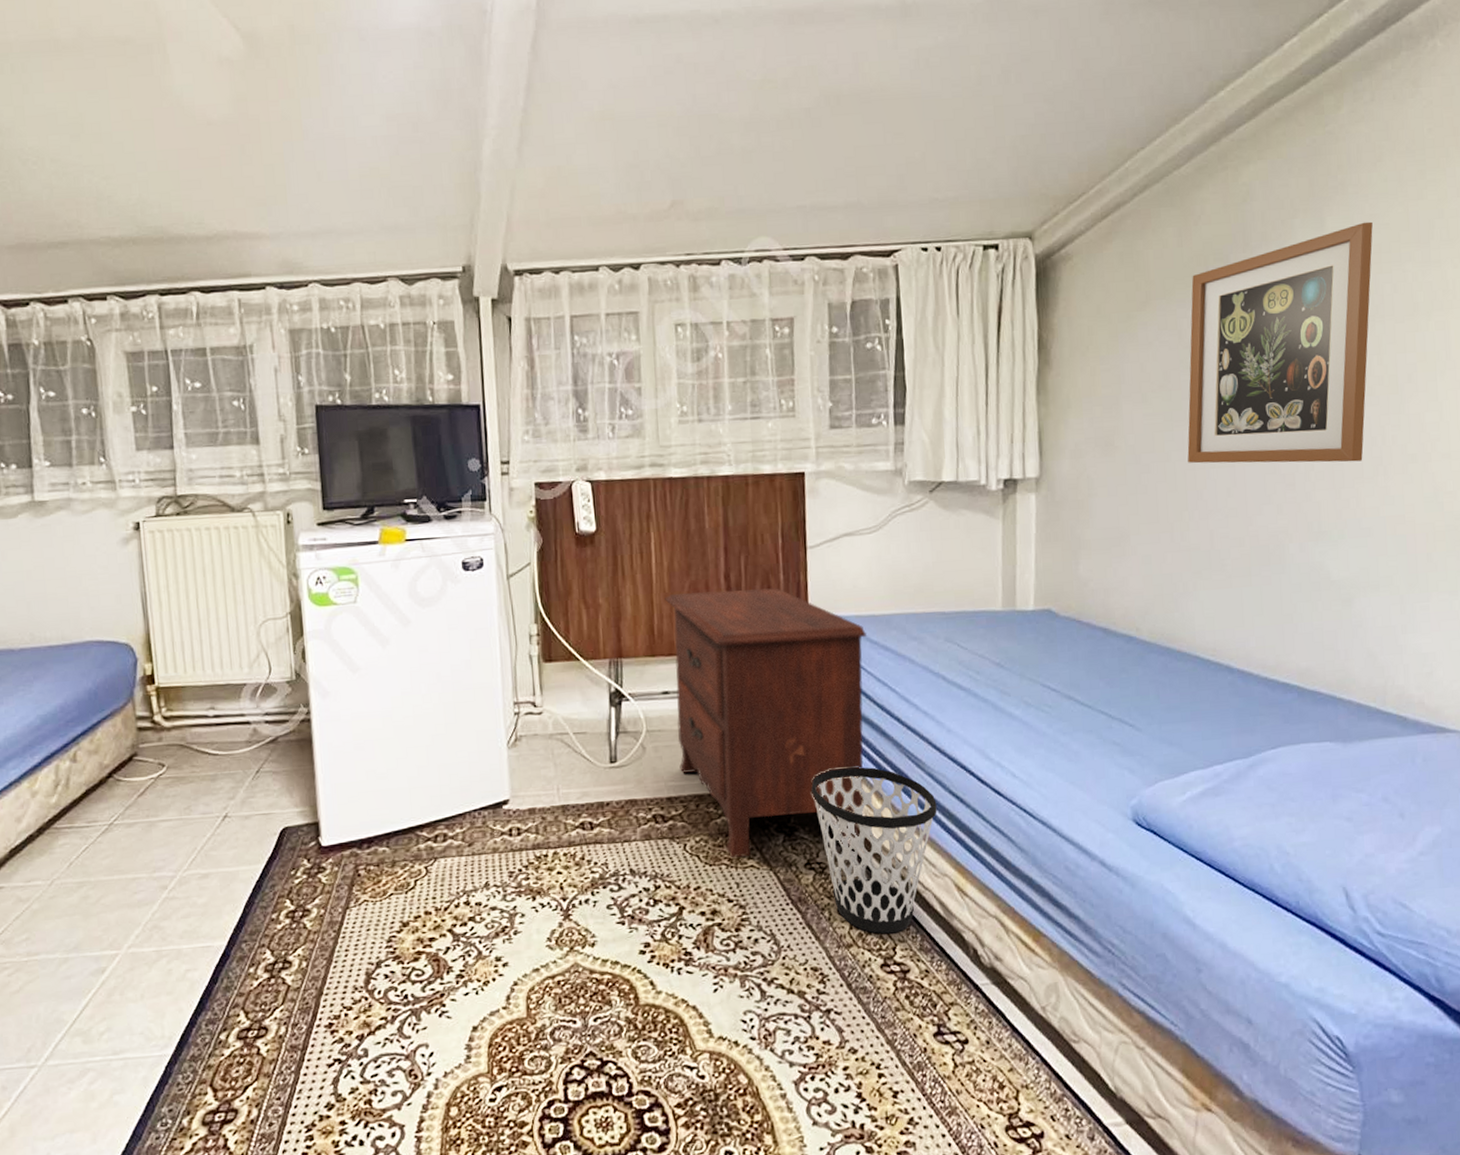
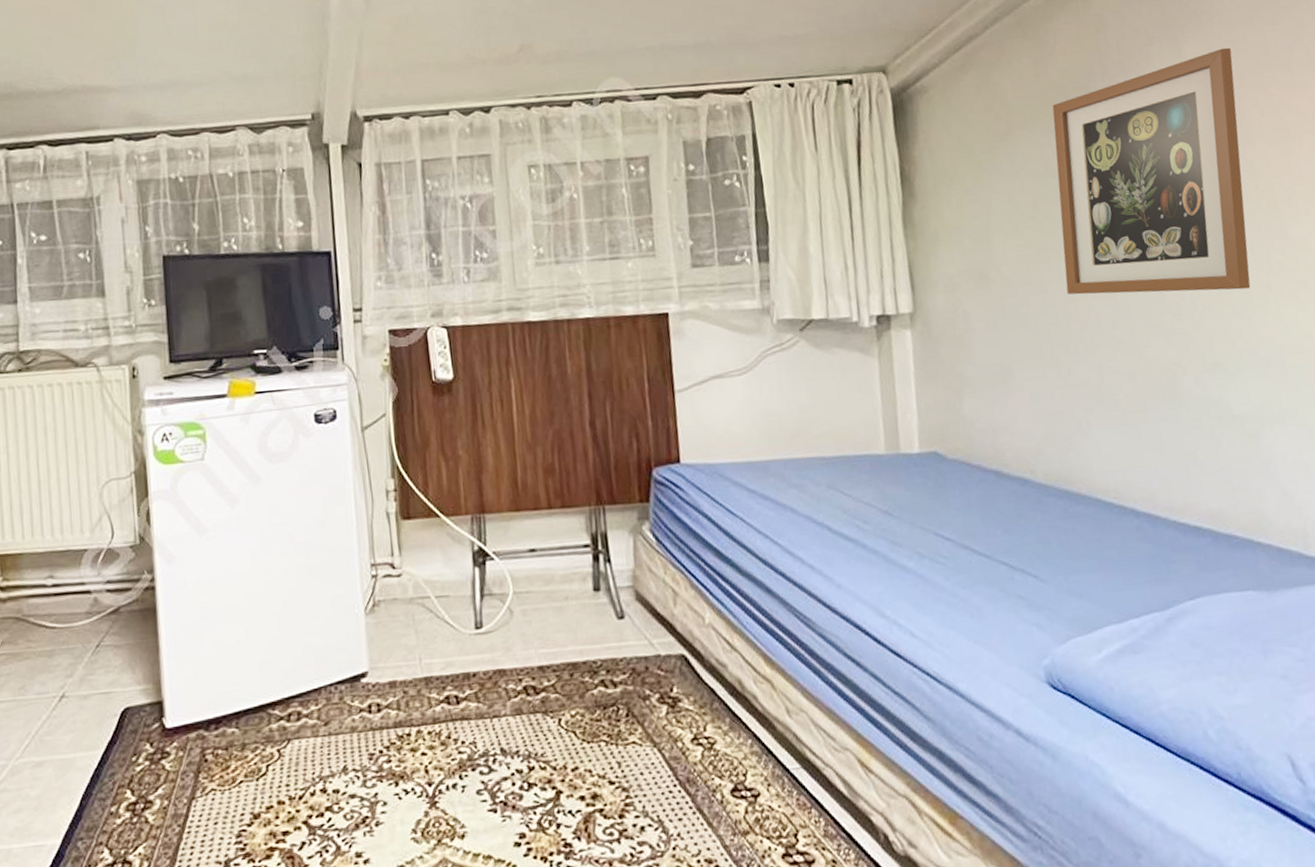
nightstand: present [665,588,866,857] -> none [528,435,752,733]
wastebasket: present [810,766,937,934] -> none [693,628,833,819]

